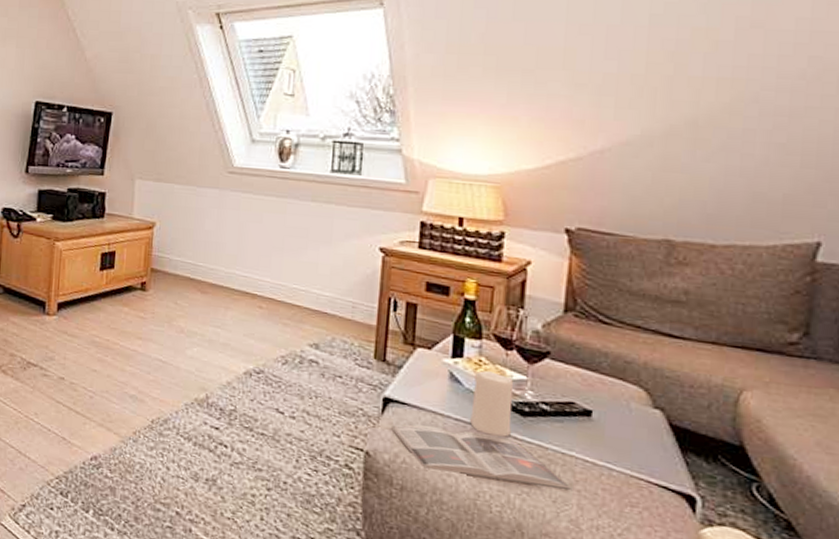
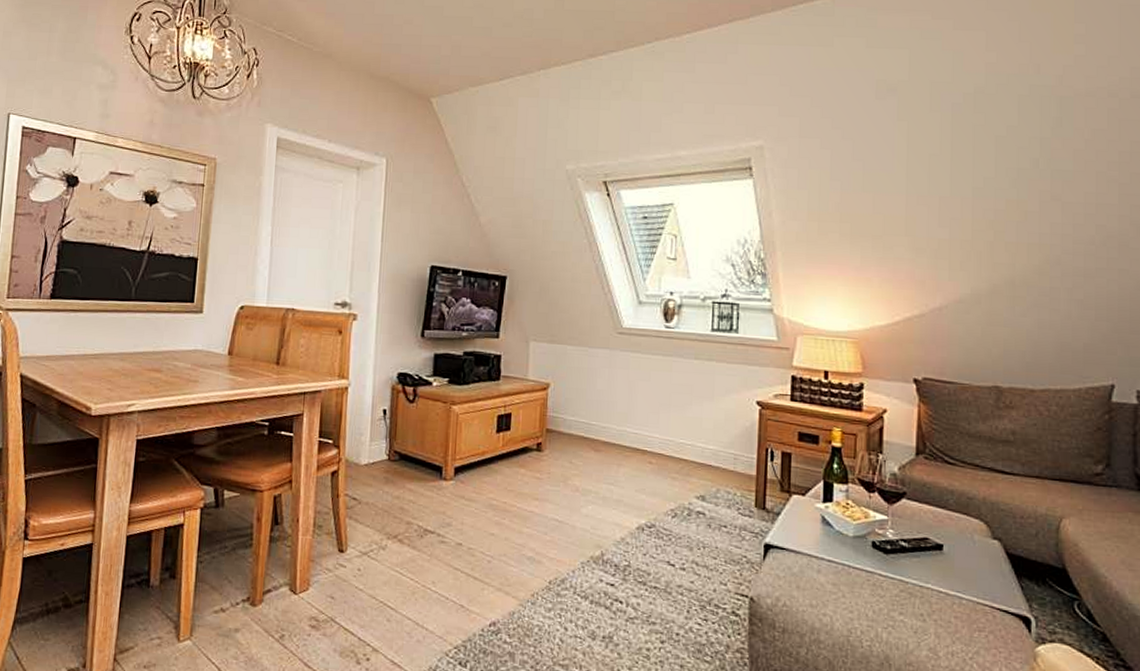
magazine: present [390,424,571,490] -> none [771,568,929,620]
candle: present [470,370,514,438] -> none [841,513,877,575]

